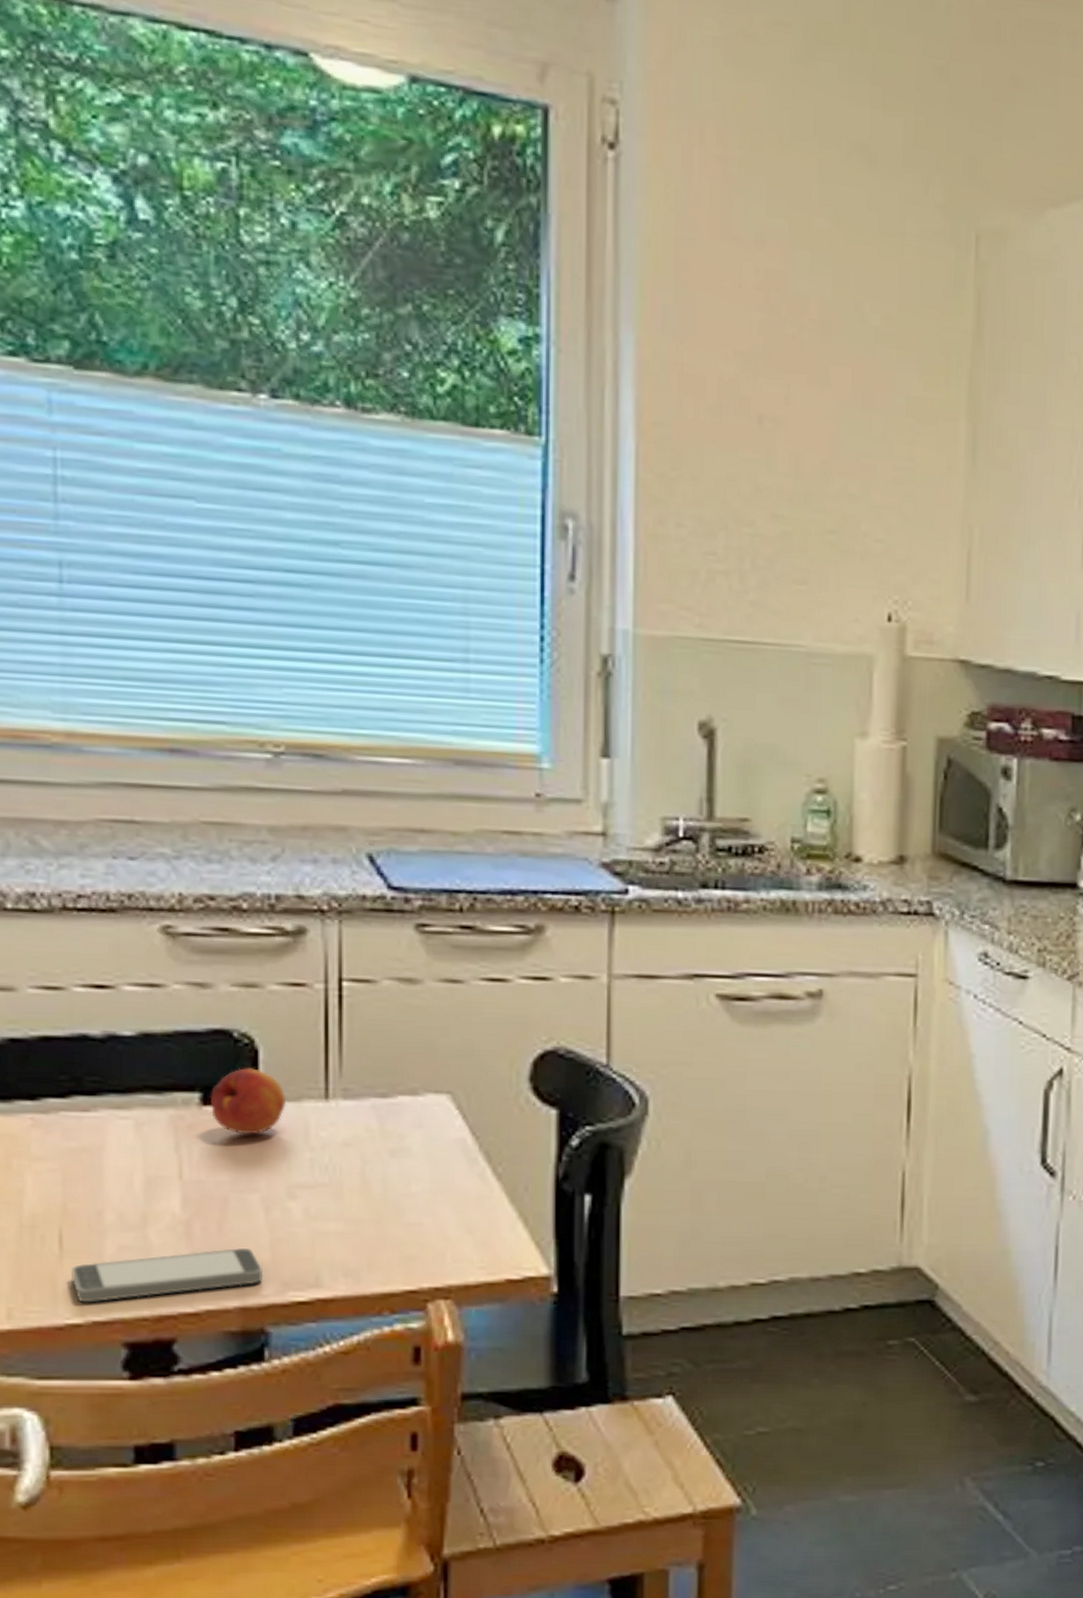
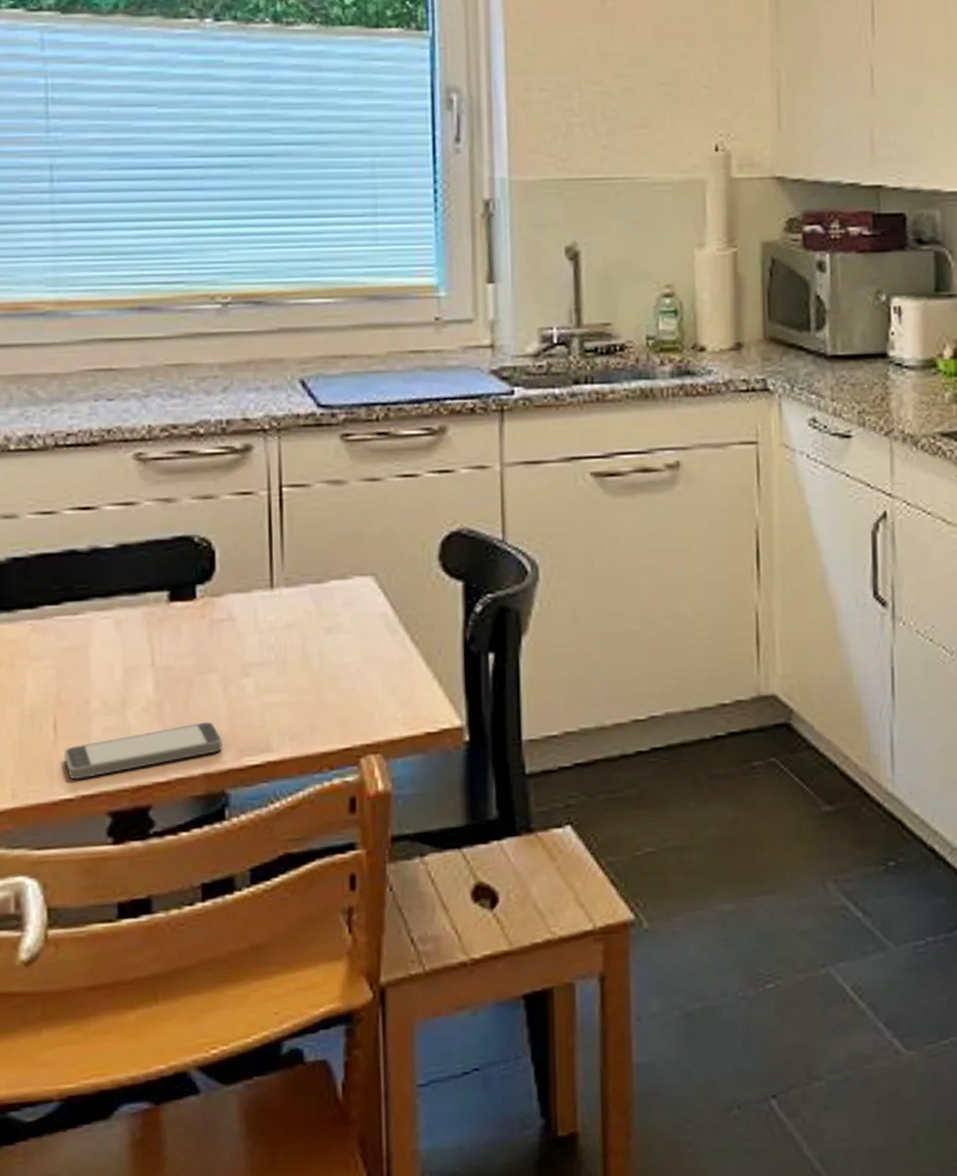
fruit: present [209,1068,287,1135] -> none [176,567,239,624]

